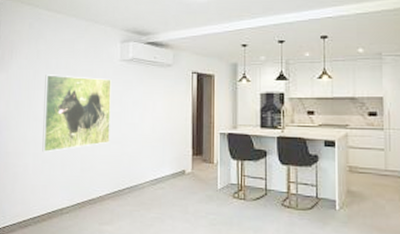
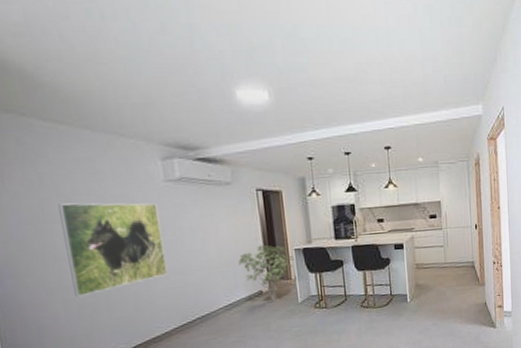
shrub: none [168,125,218,183] -> present [238,244,294,302]

